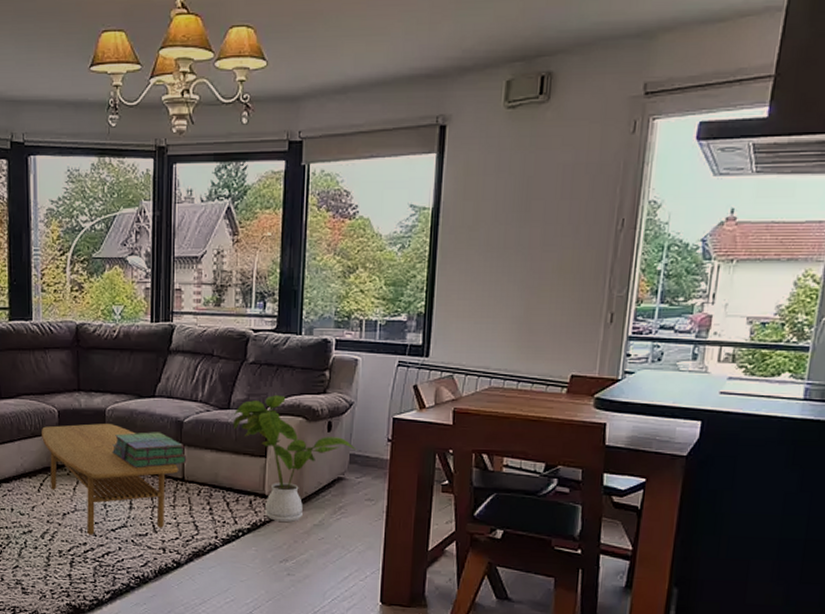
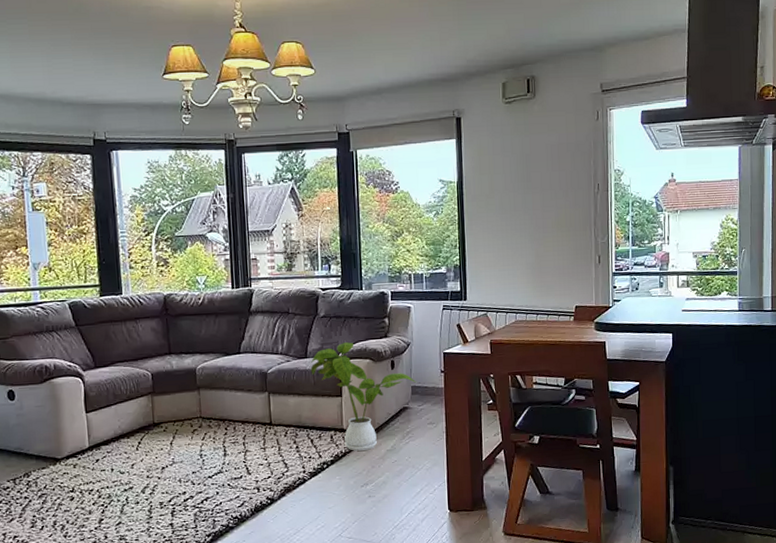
coffee table: present [42,423,179,535] -> none [137,381,267,484]
stack of books: present [112,432,187,468] -> none [204,384,273,419]

